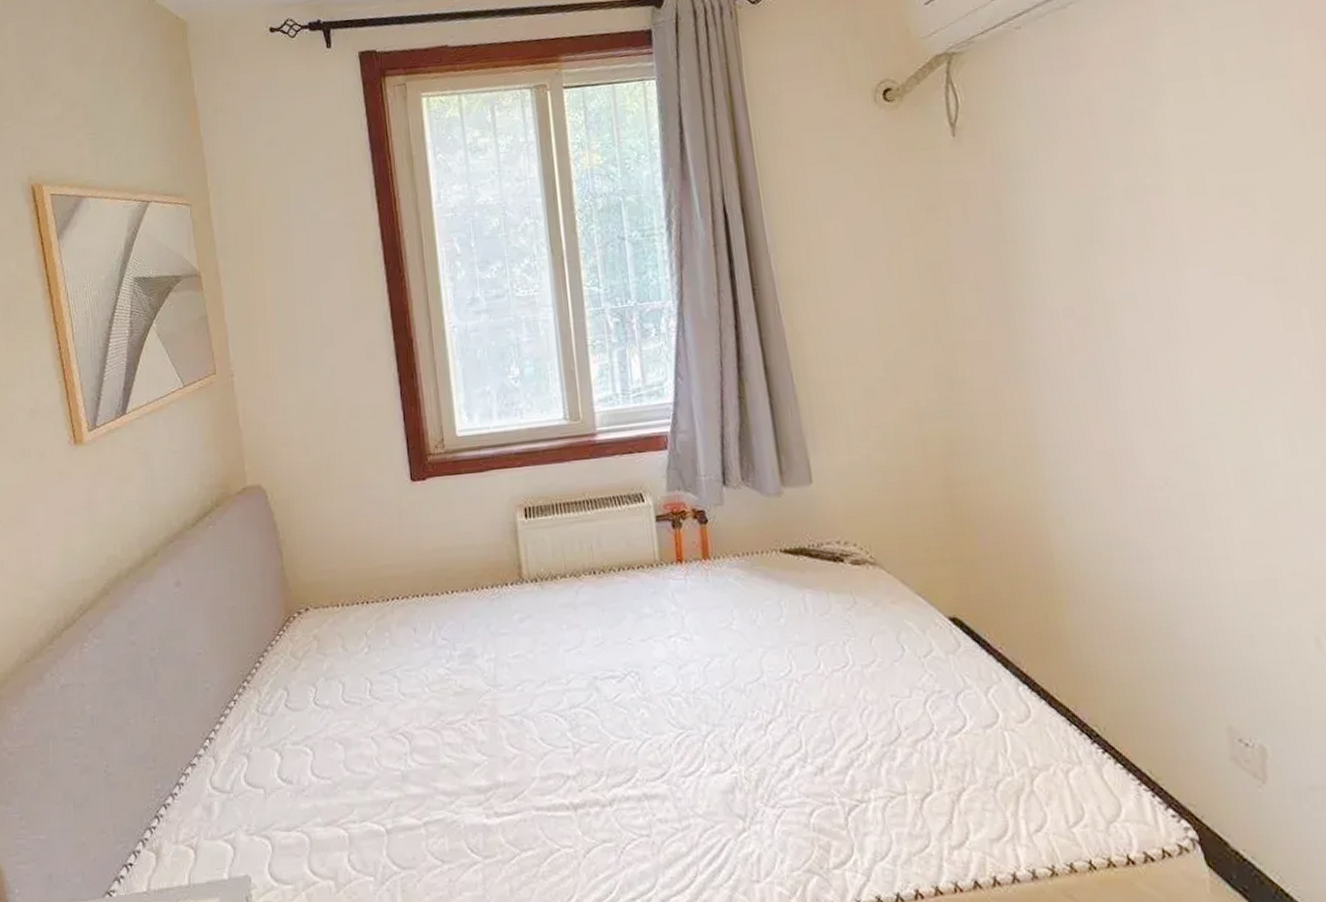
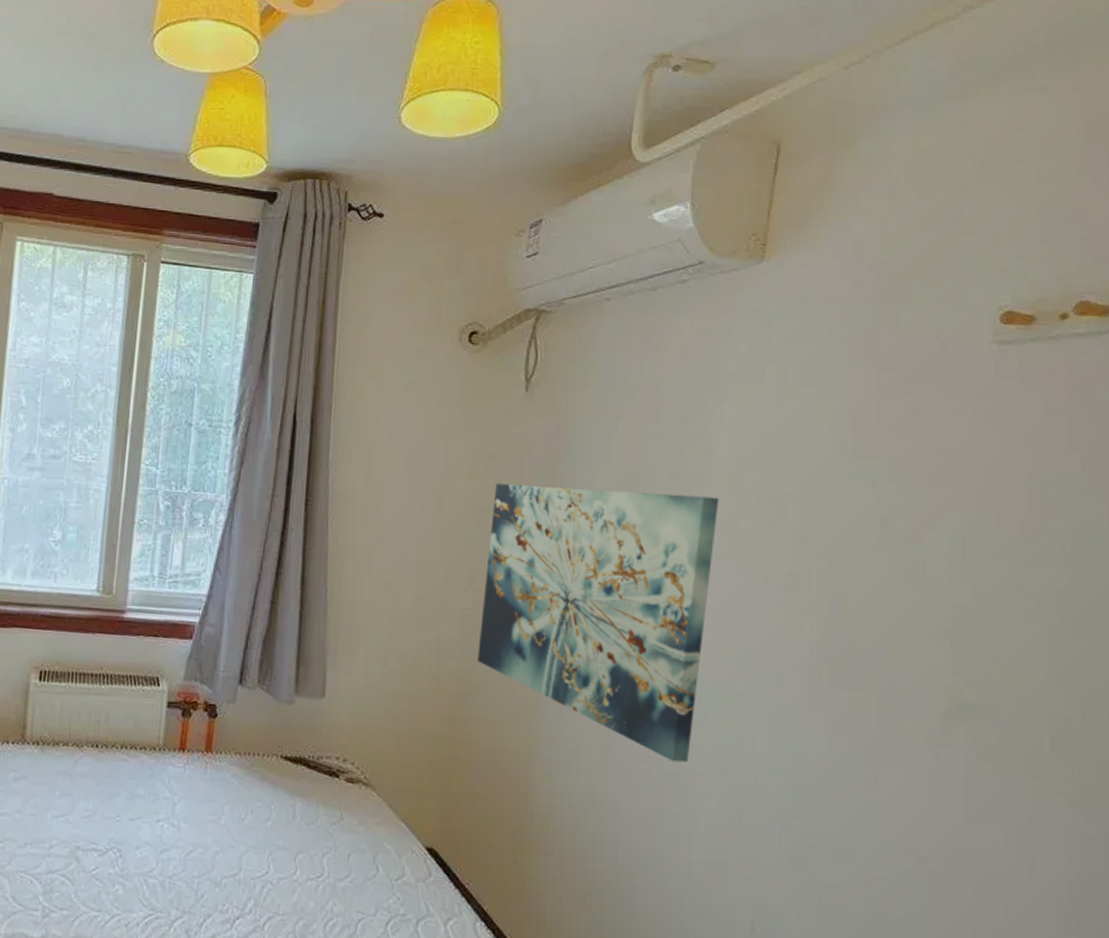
wall art: none [942,203,1209,484] -> present [477,483,719,763]

